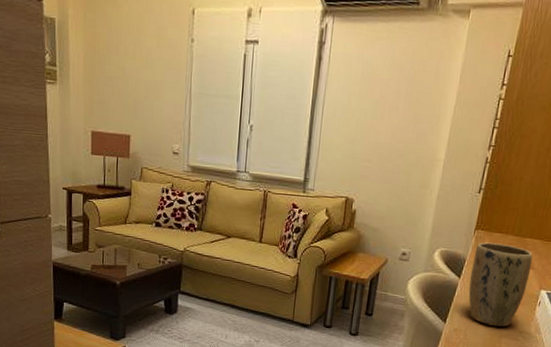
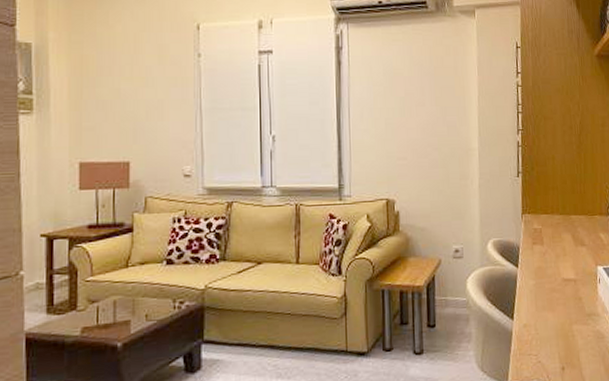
plant pot: present [468,242,533,327] -> none [526,224,584,314]

